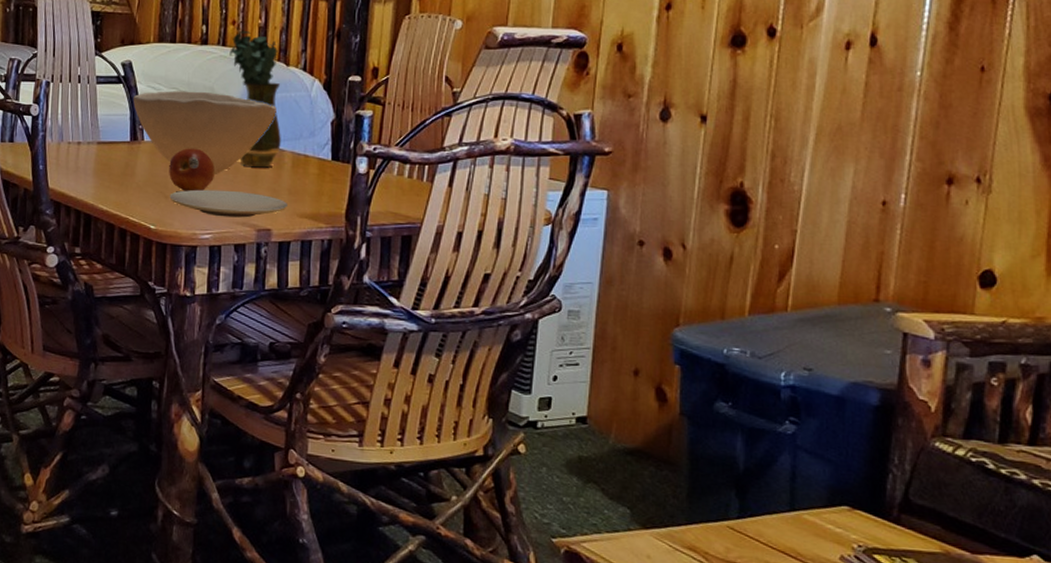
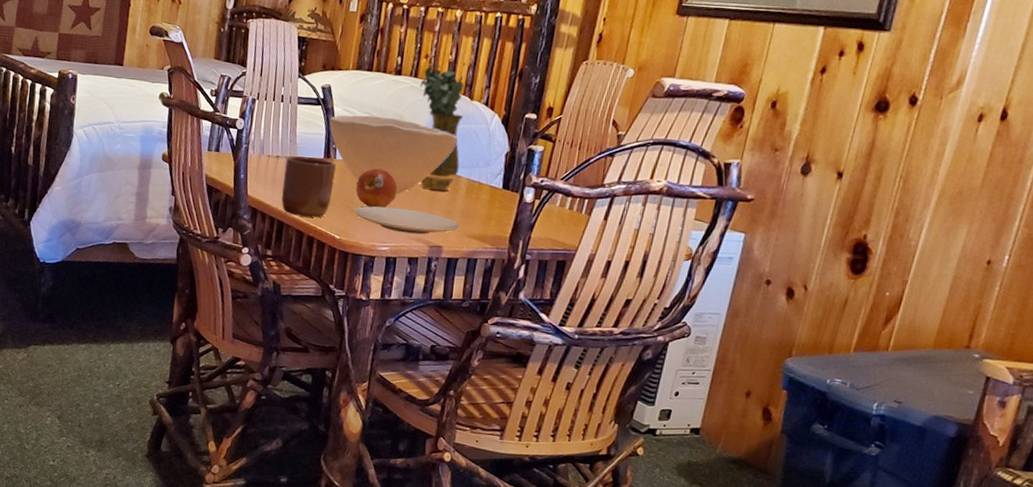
mug: none [86,141,144,207] -> present [281,156,336,218]

